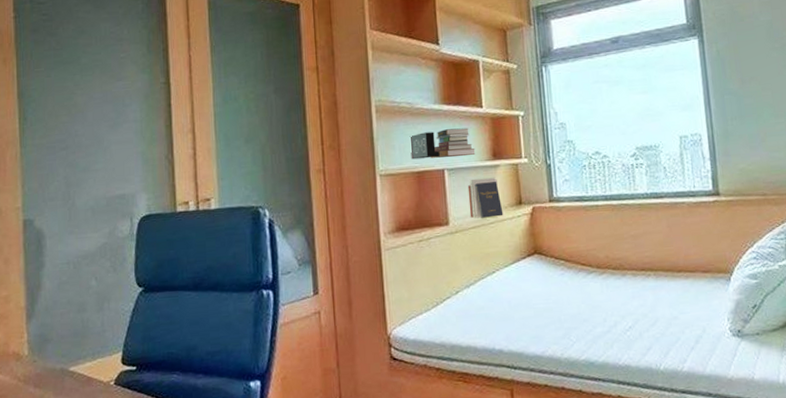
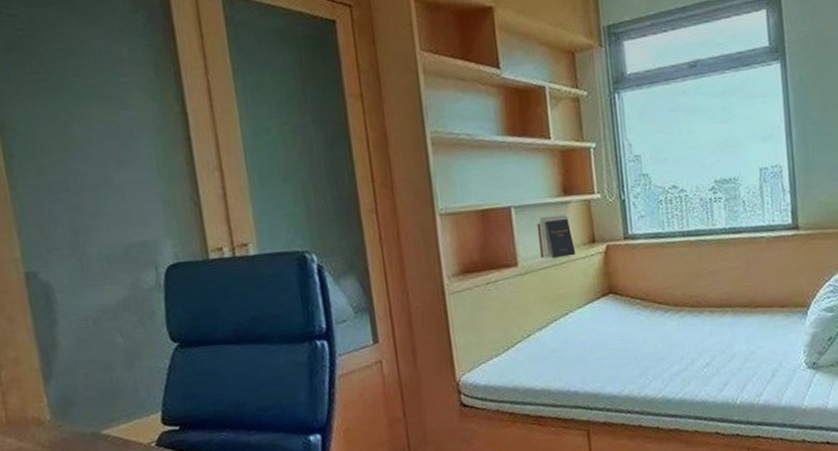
alarm clock: present [409,131,440,160] -> none [471,166,505,197]
books: present [430,128,476,158] -> none [495,161,545,195]

